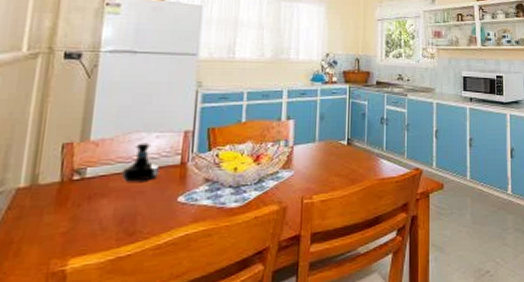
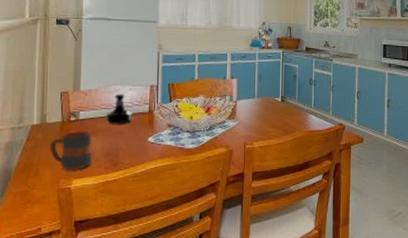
mug: none [39,193,101,246] -> present [49,131,92,170]

